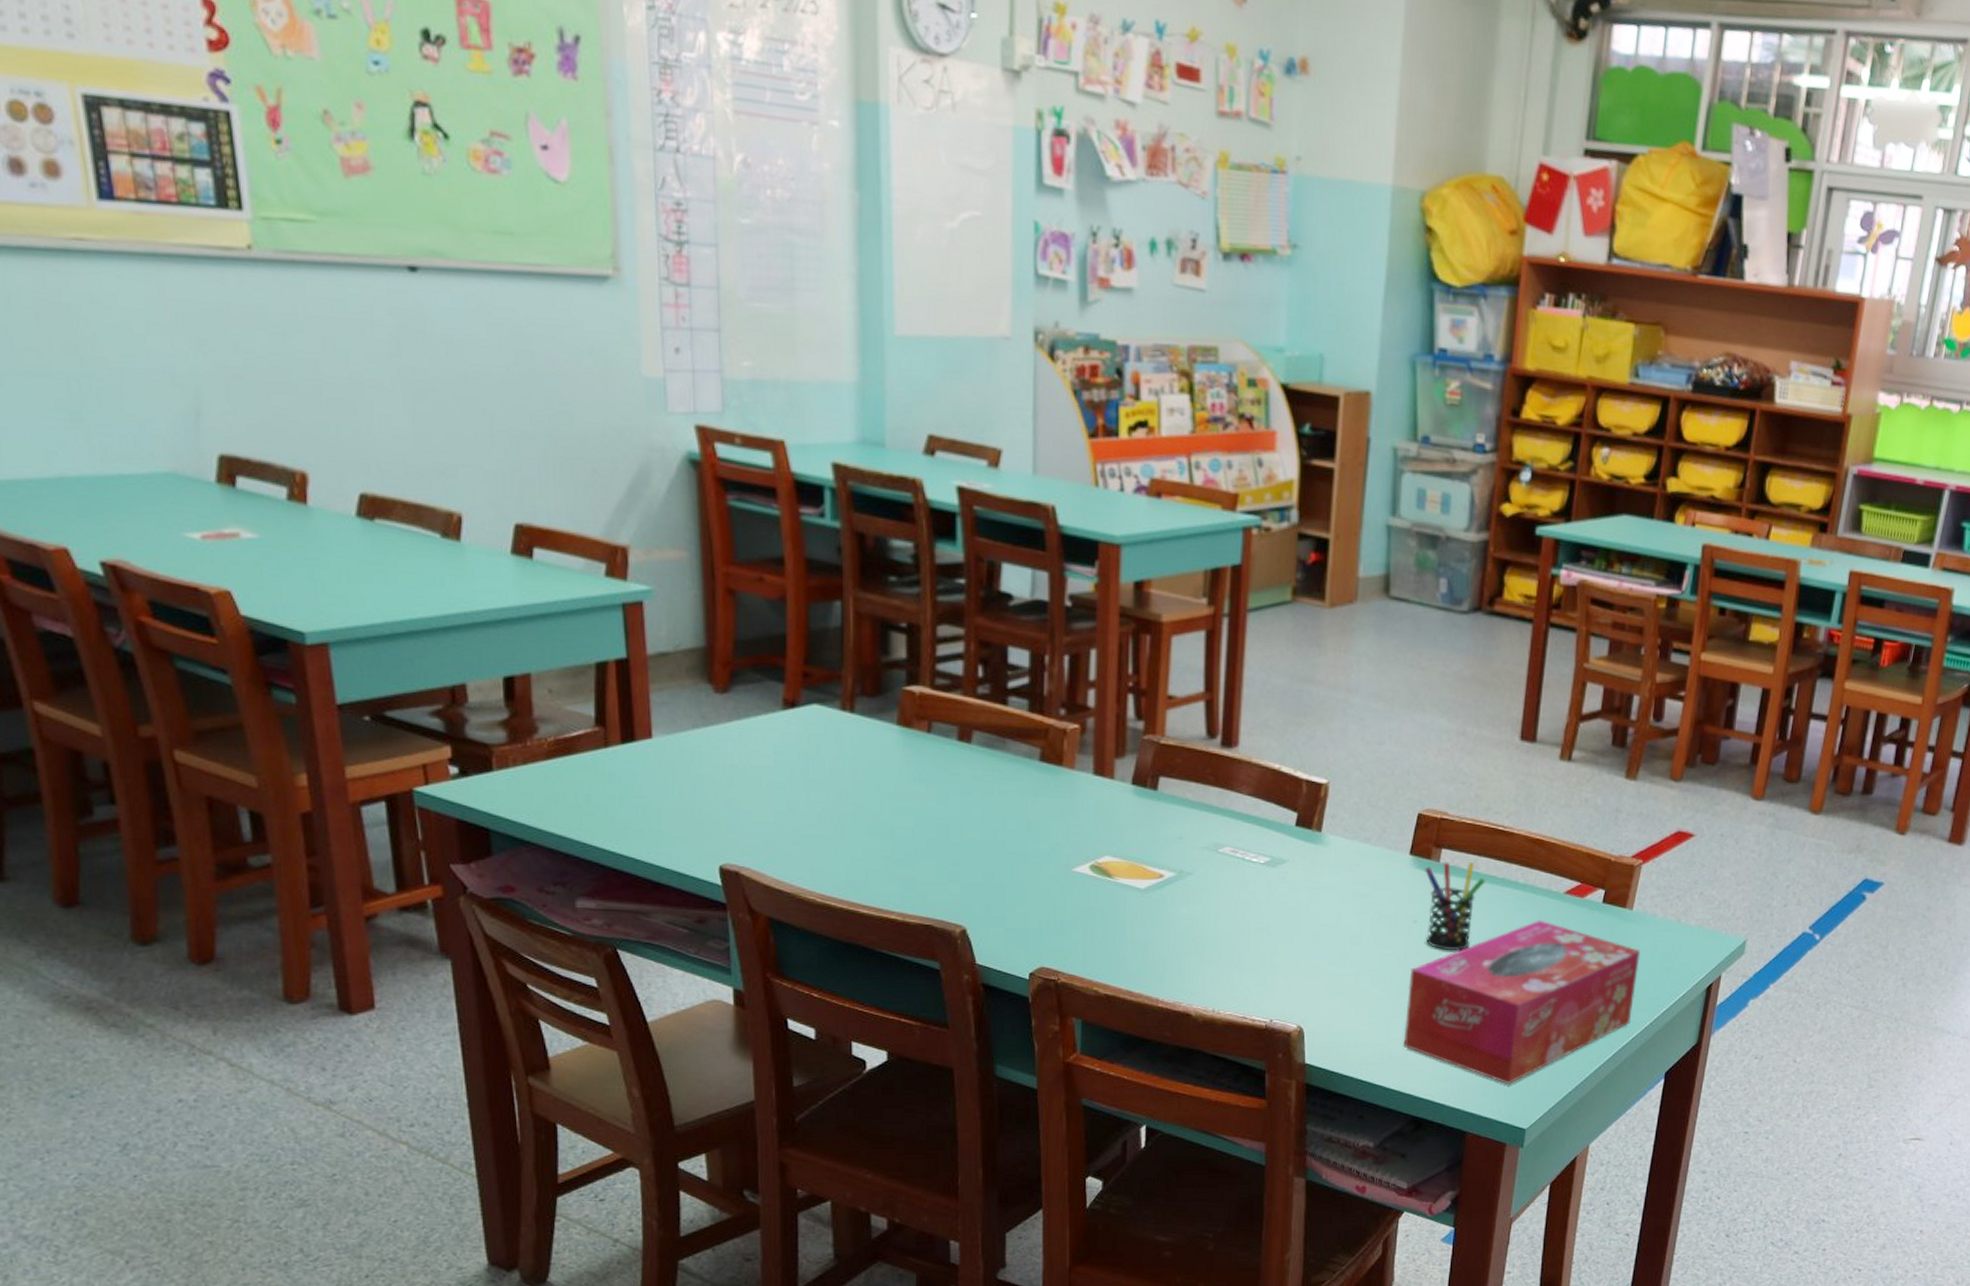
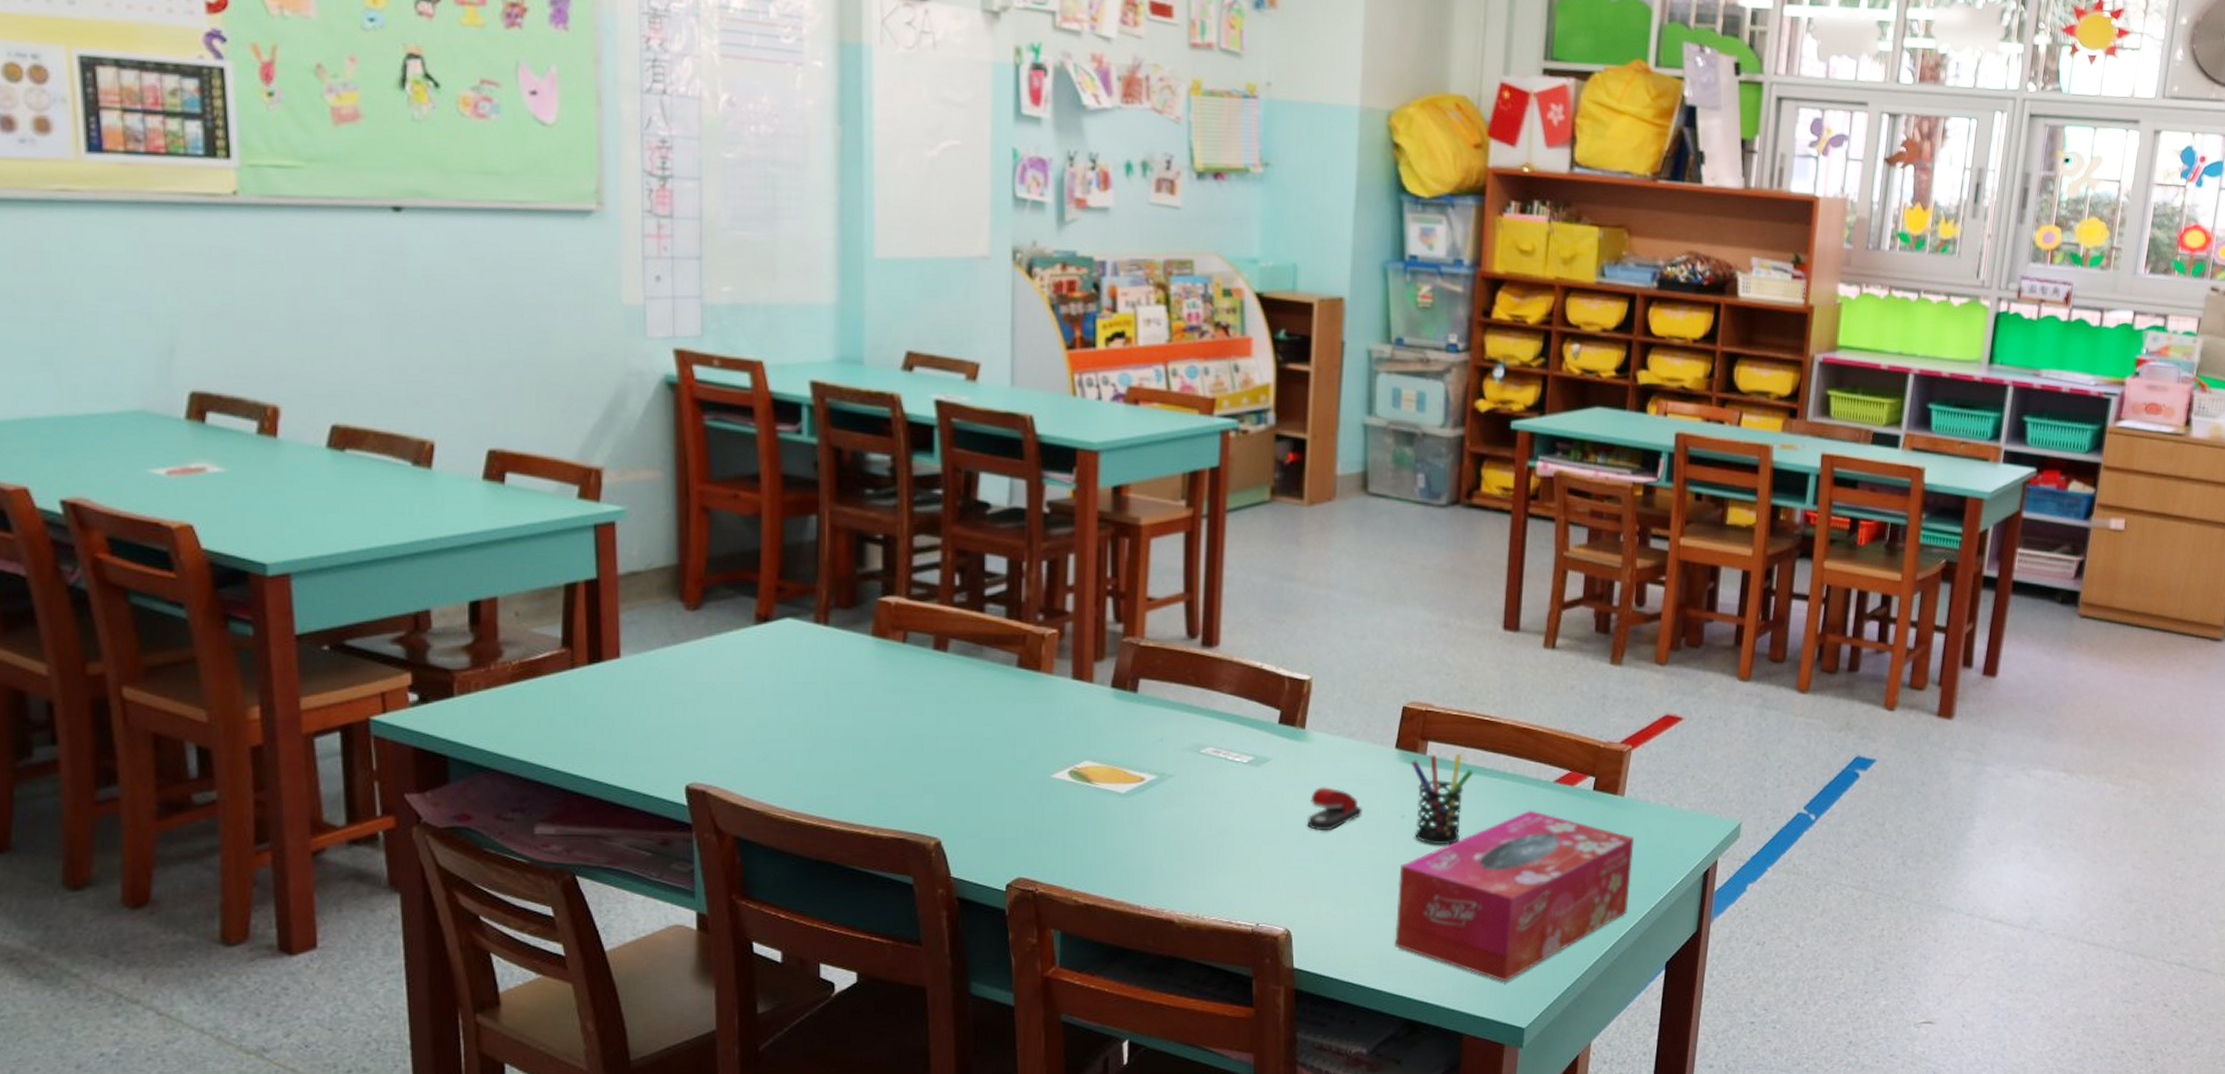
stapler: none [1322,890,1376,933] -> present [1308,787,1362,831]

